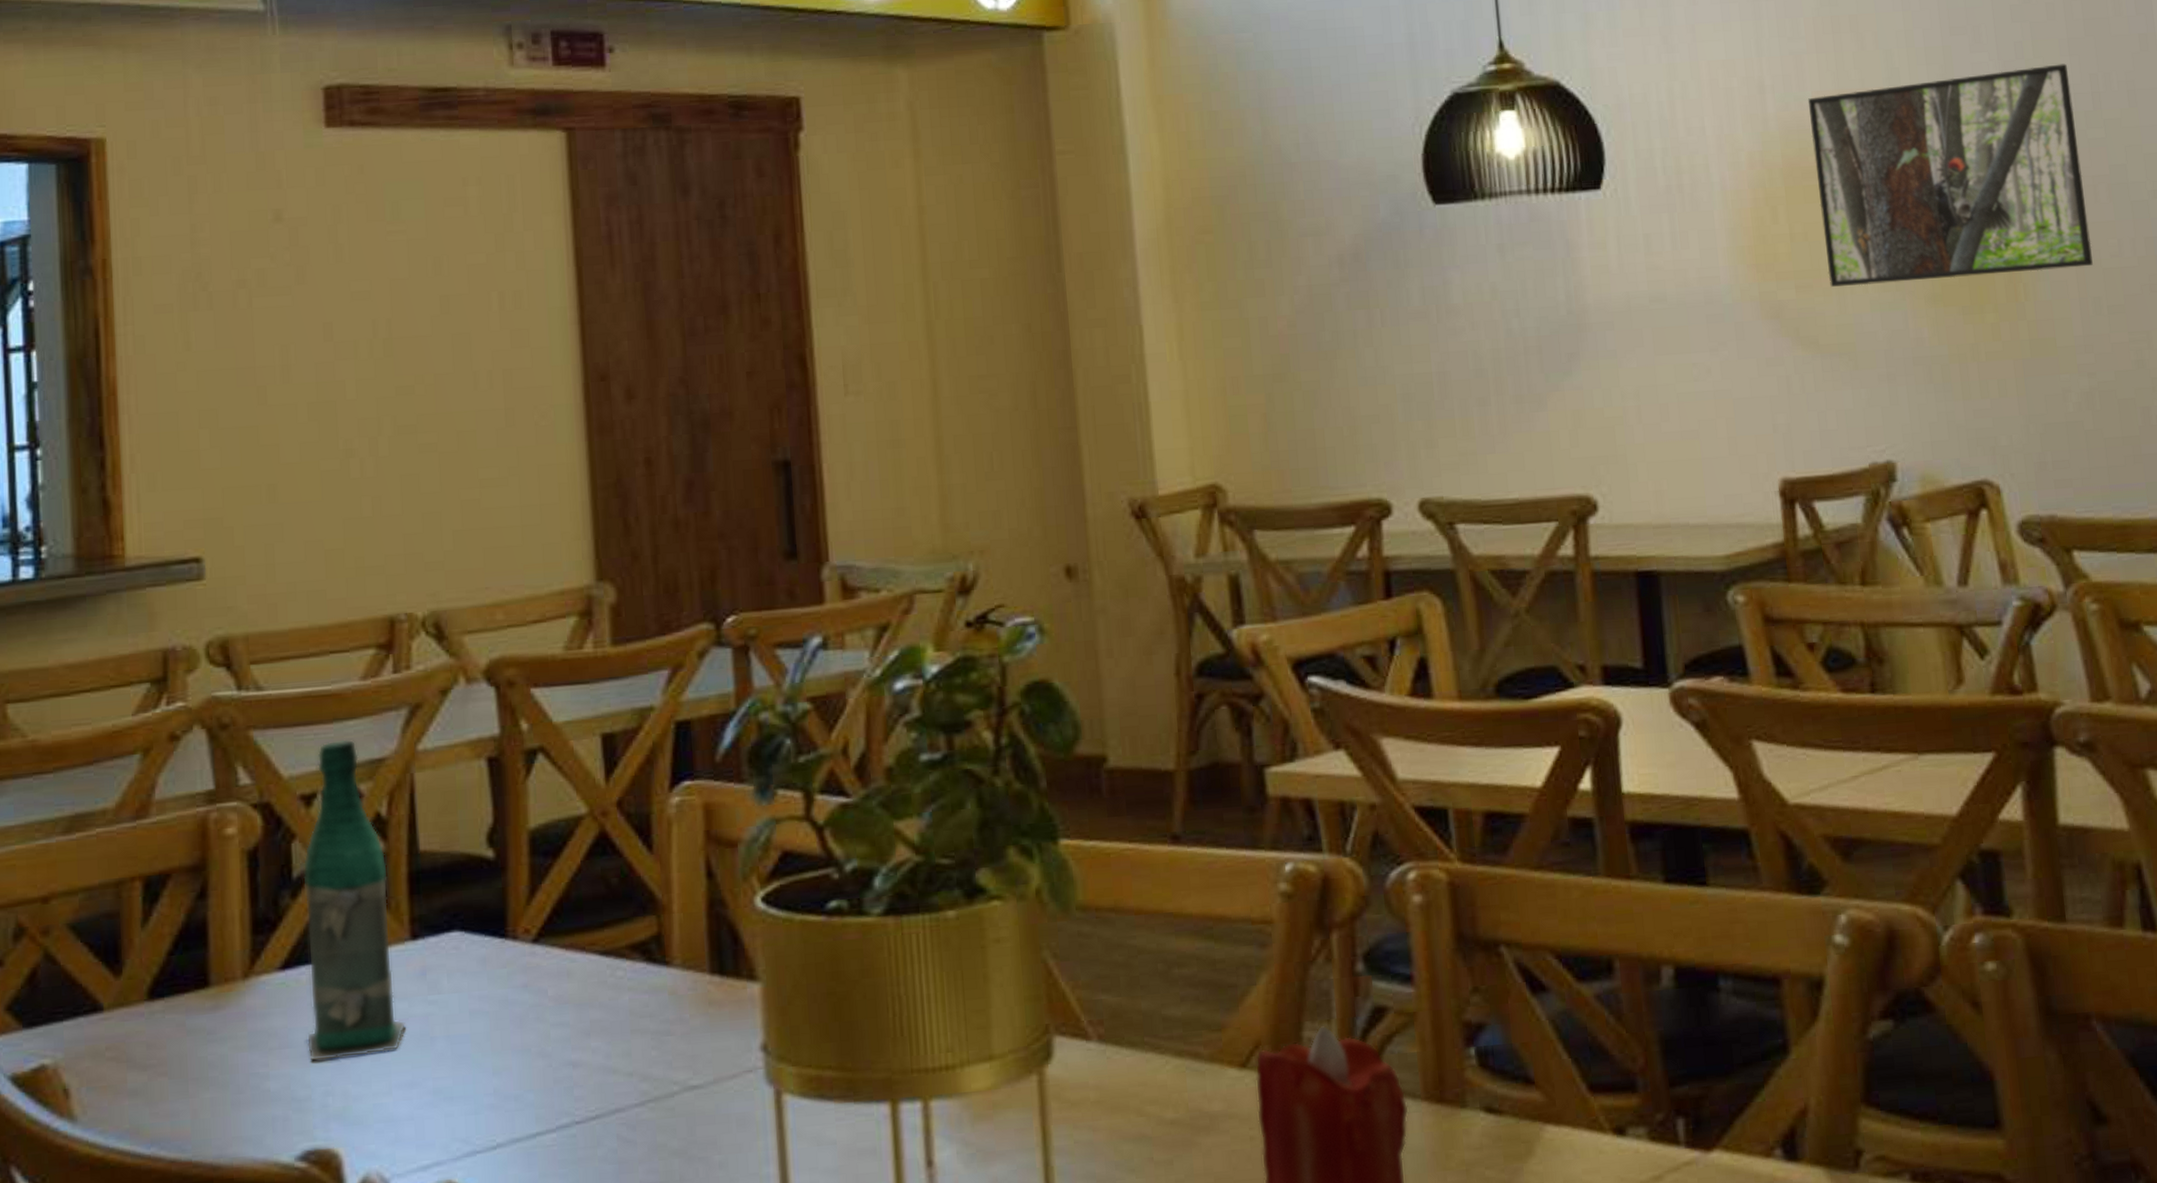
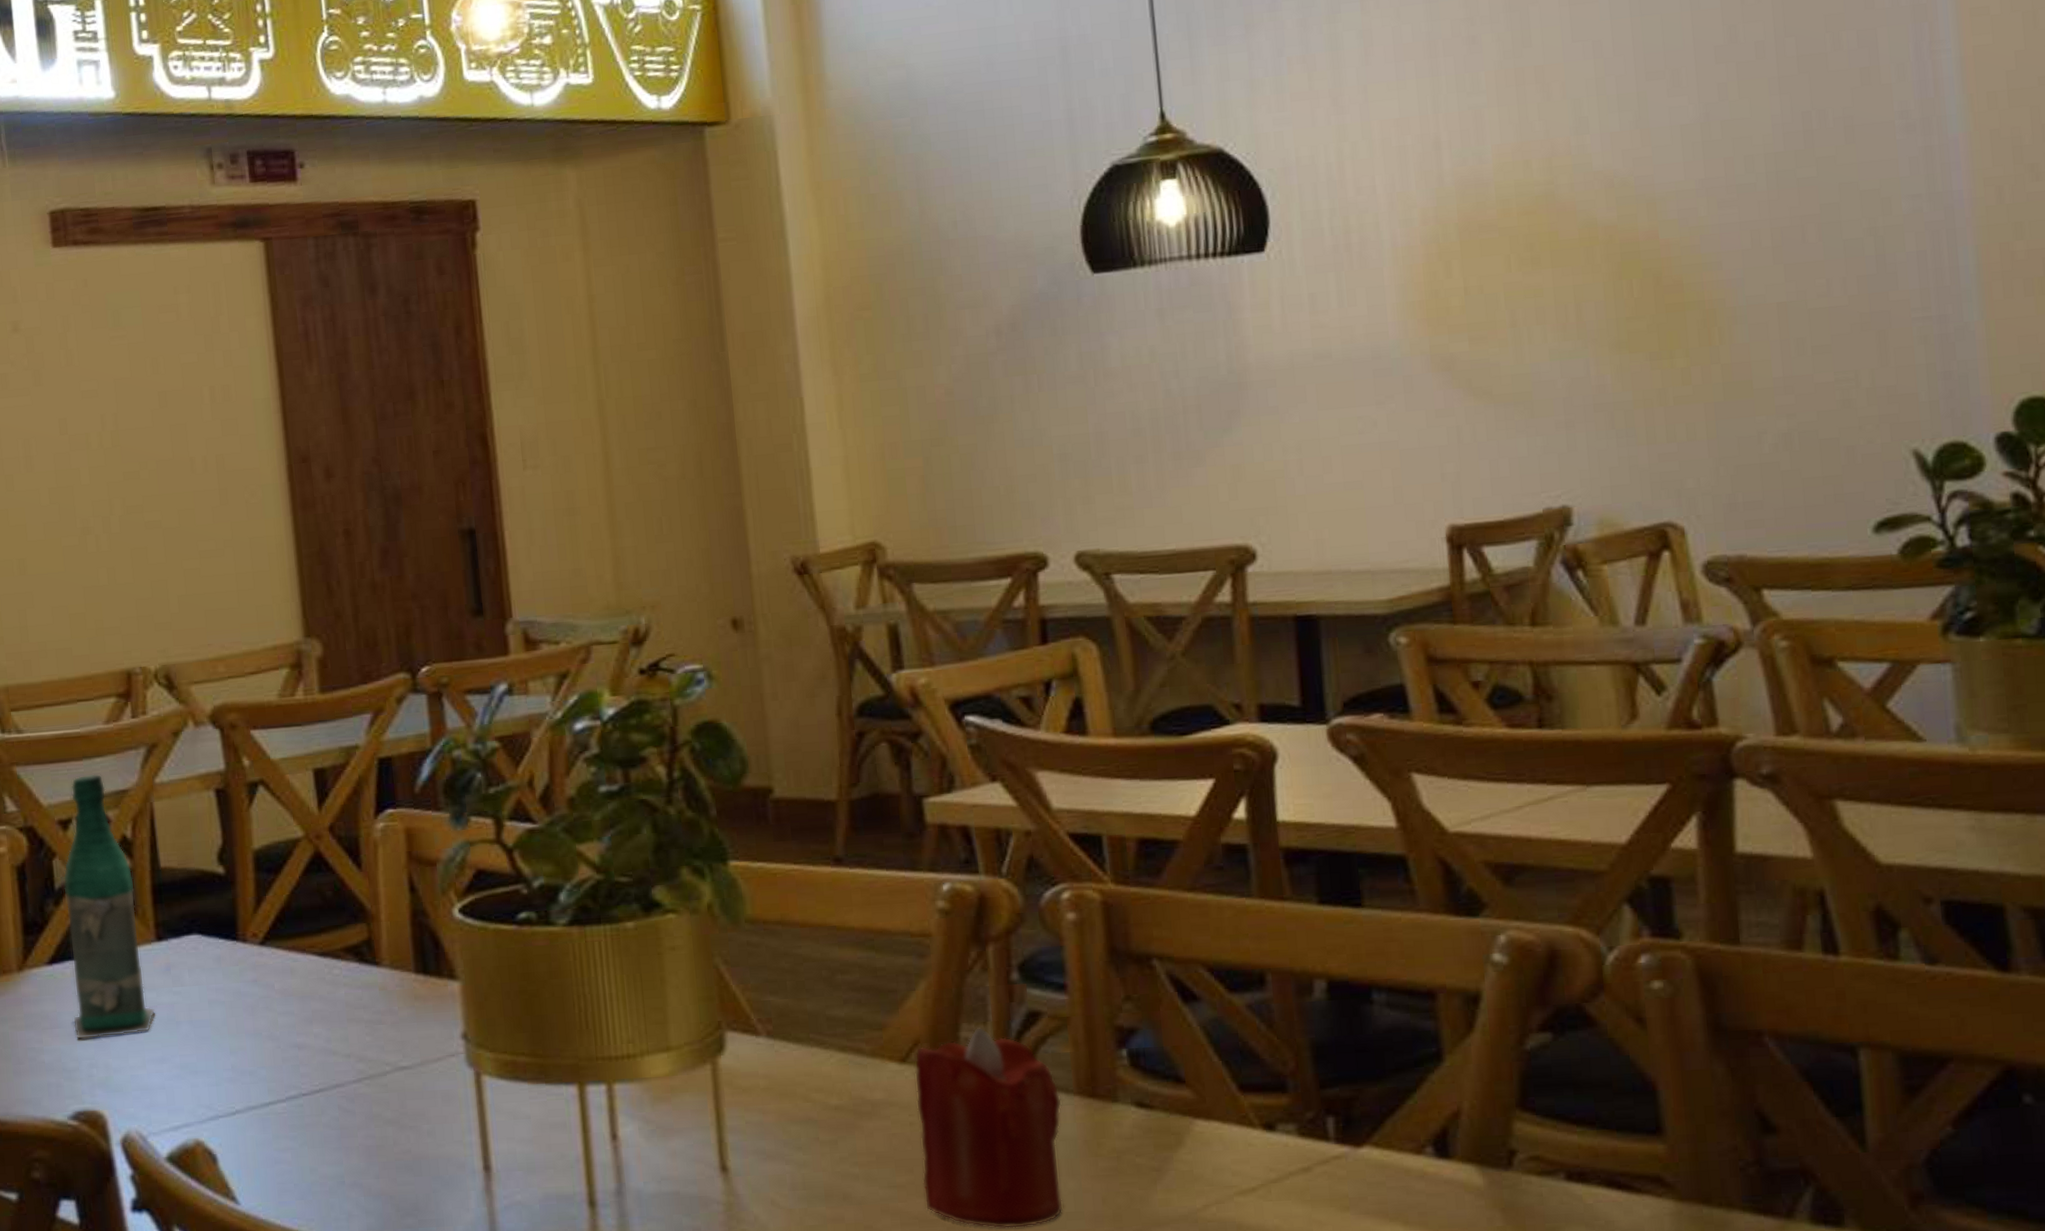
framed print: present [1807,63,2093,287] -> none [1487,103,1797,338]

